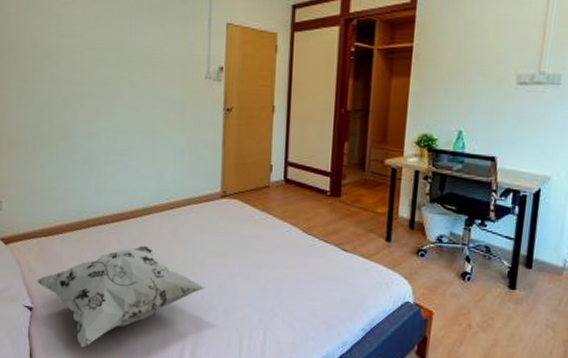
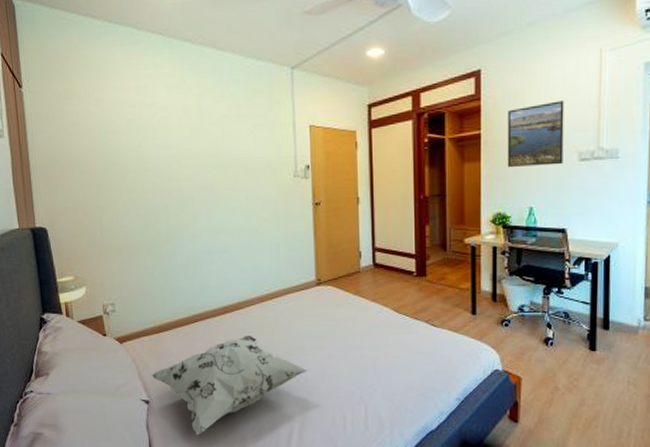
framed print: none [438,17,507,87] -> present [507,101,564,167]

